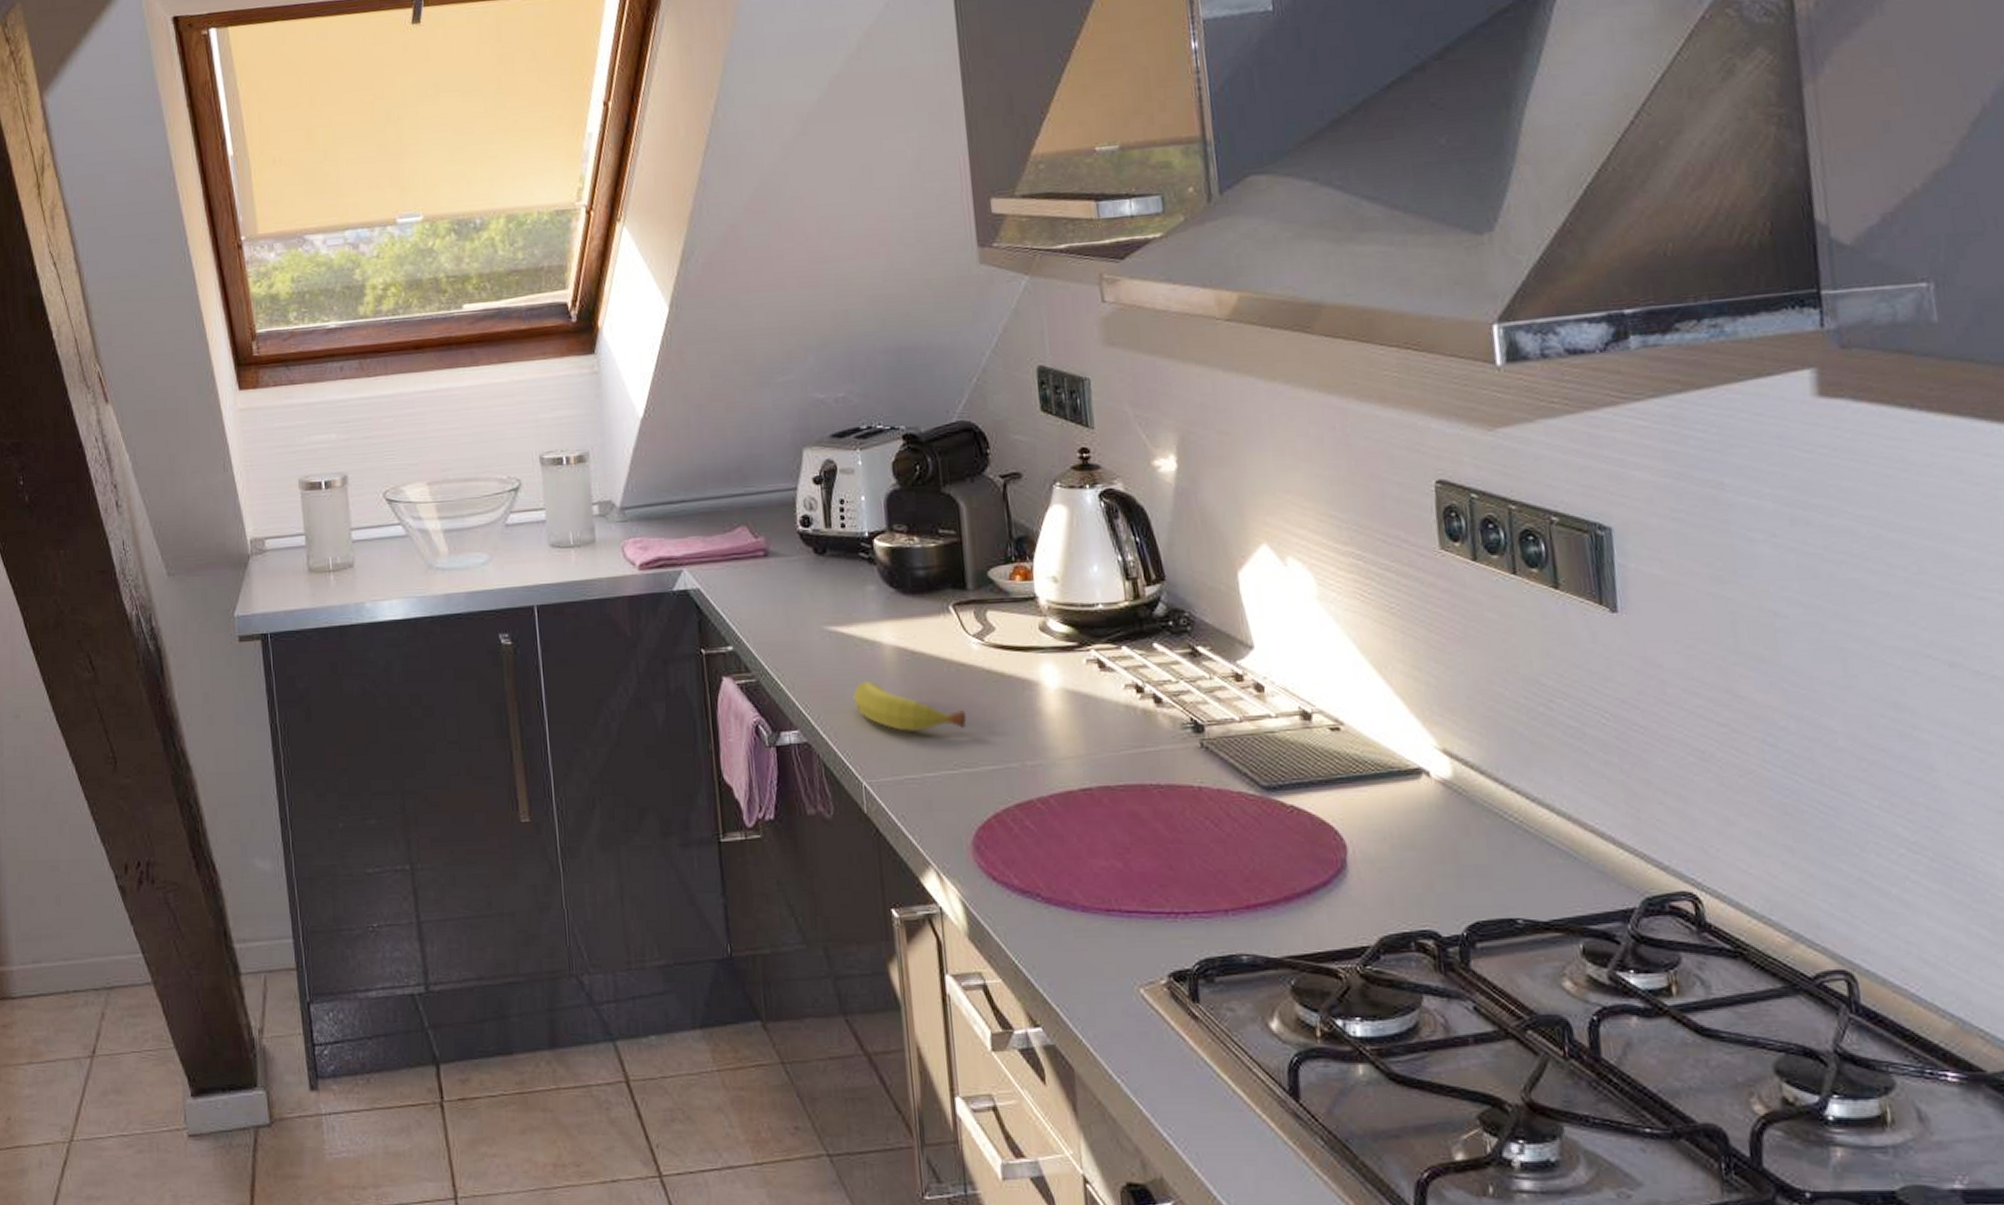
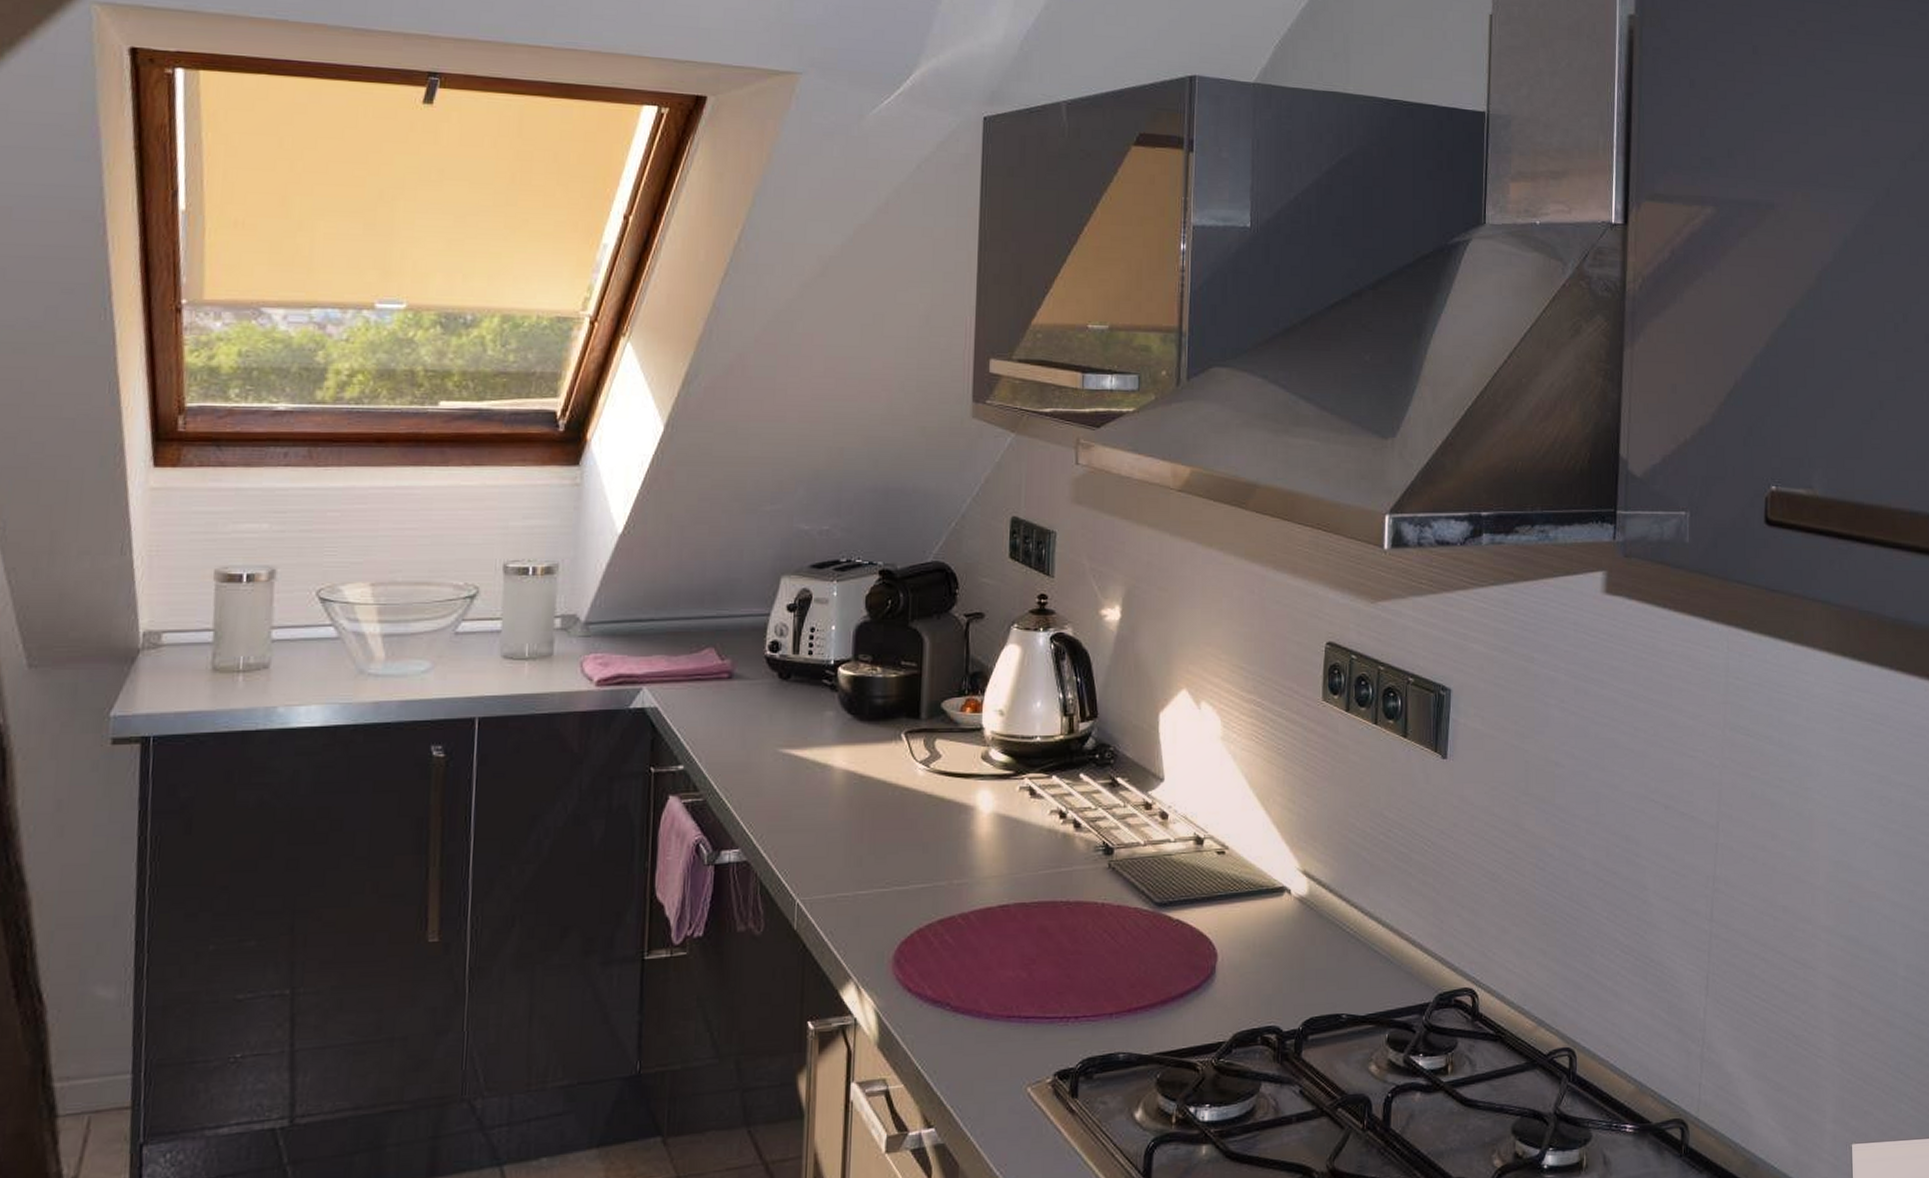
fruit: present [853,681,967,732] -> none [798,803,904,851]

